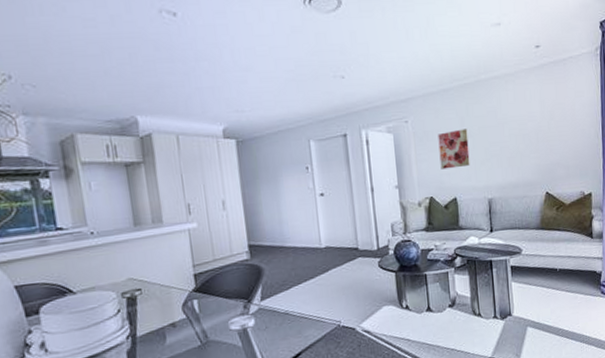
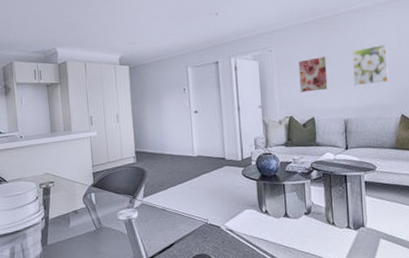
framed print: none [495,116,533,162] -> present [352,45,389,86]

